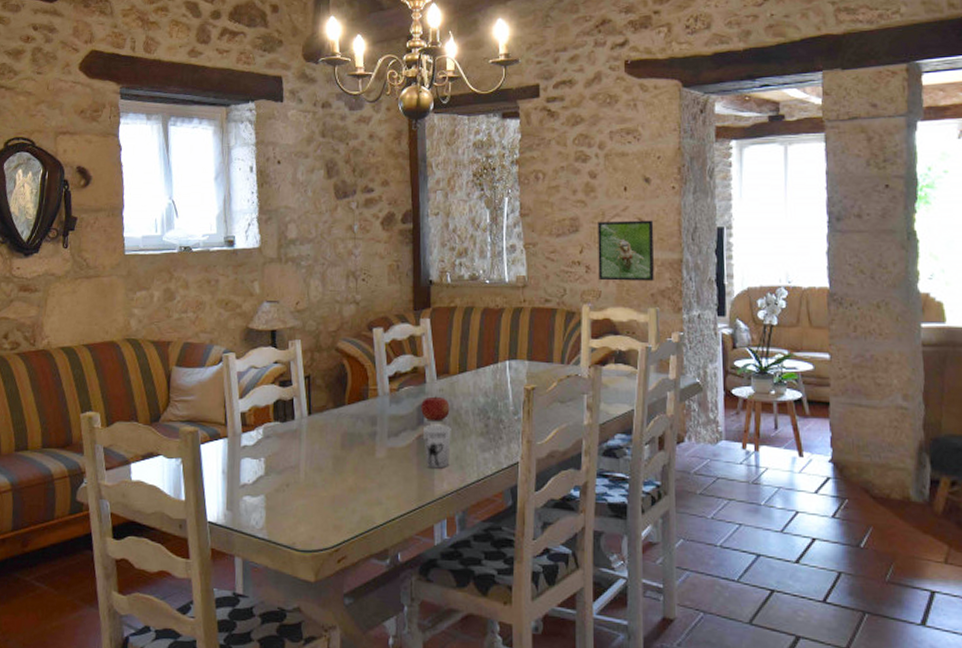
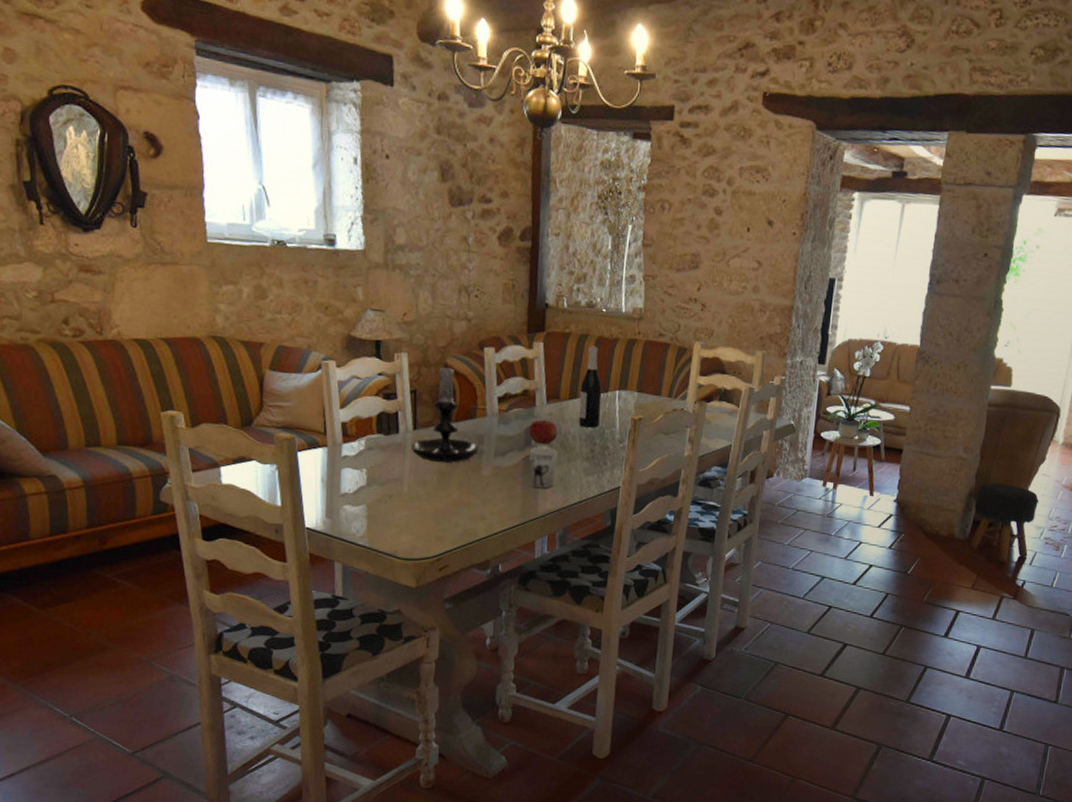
candle holder: none [307,345,372,447] -> present [412,362,479,463]
wine bottle: none [469,318,492,401] -> present [578,346,602,428]
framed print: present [597,220,655,281] -> none [713,260,772,325]

